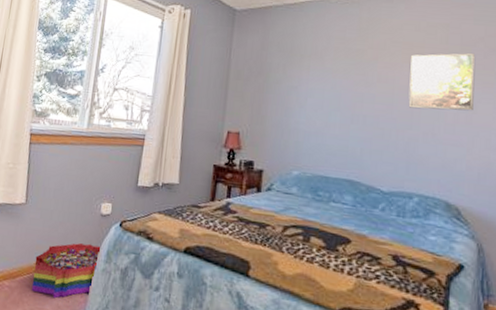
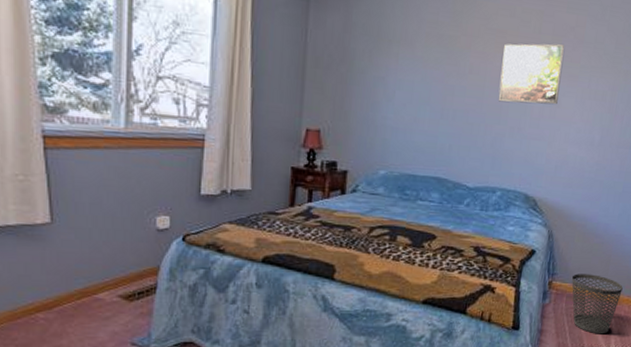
storage bin: present [31,243,100,299] -> none [76,262,160,325]

